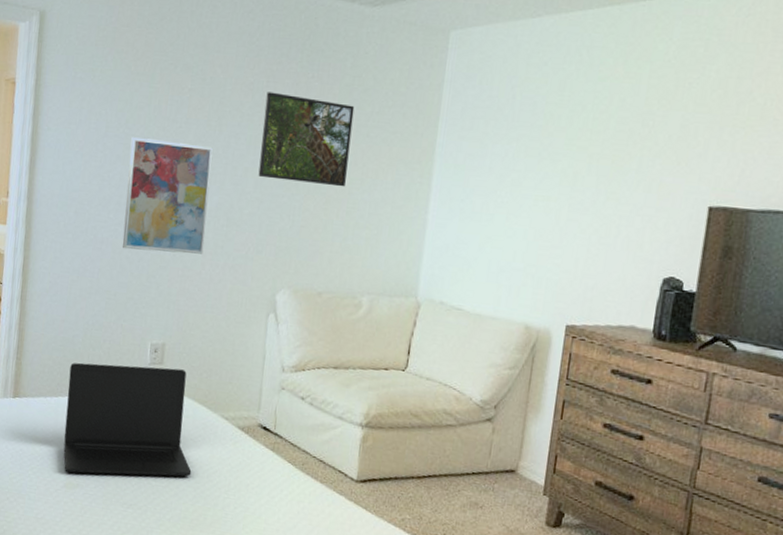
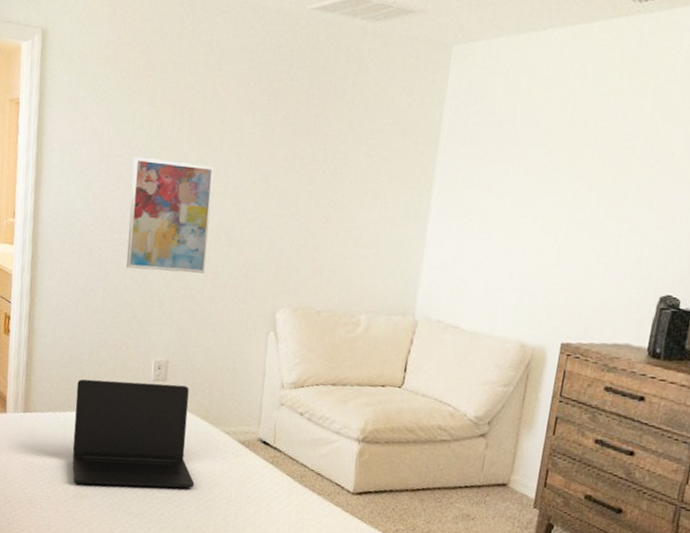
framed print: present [258,92,355,187] -> none [259,110,355,206]

